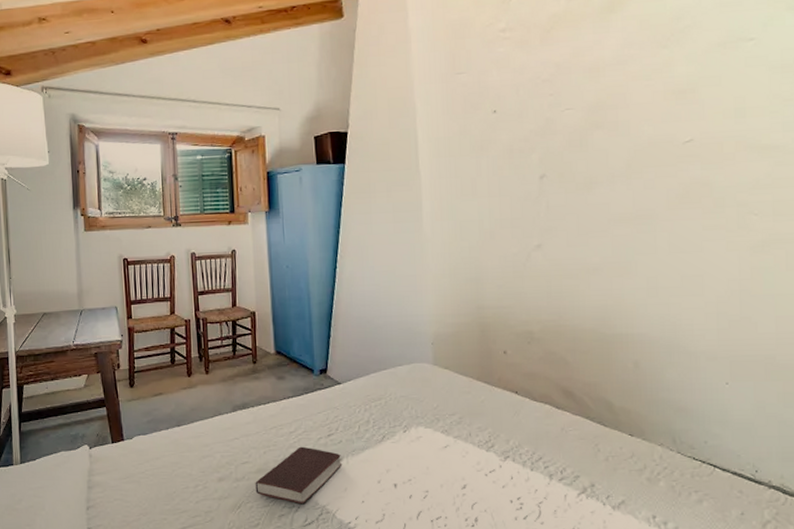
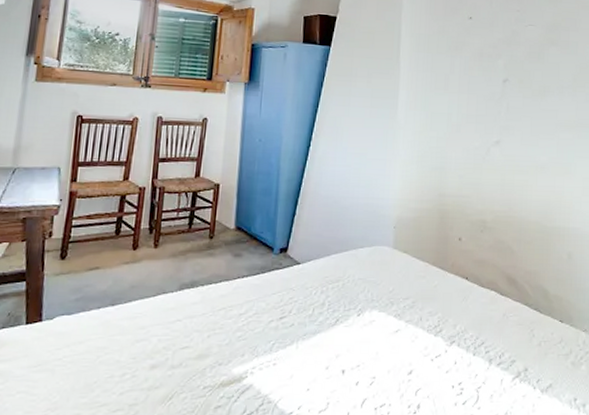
book: present [255,446,343,503] -> none [192,330,292,393]

